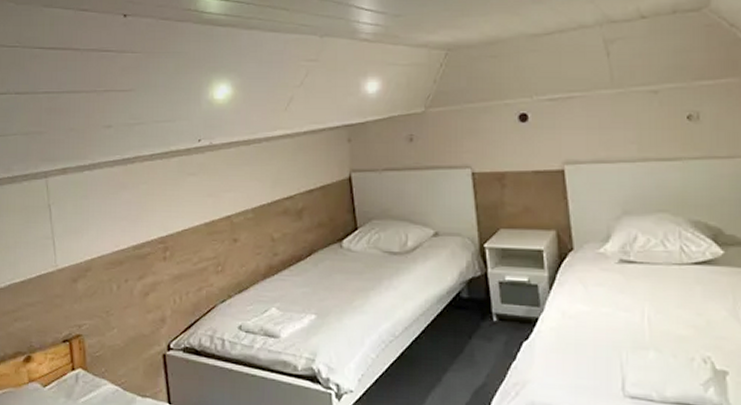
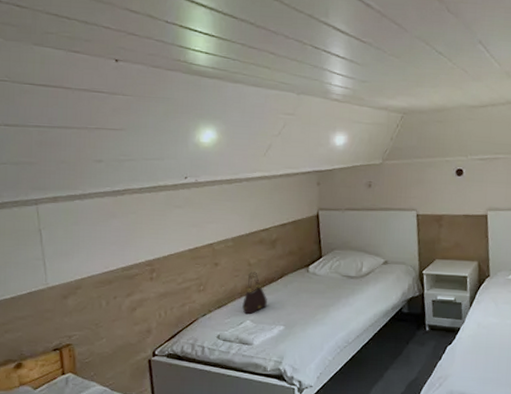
handbag: none [266,248,295,301] -> present [242,271,267,315]

